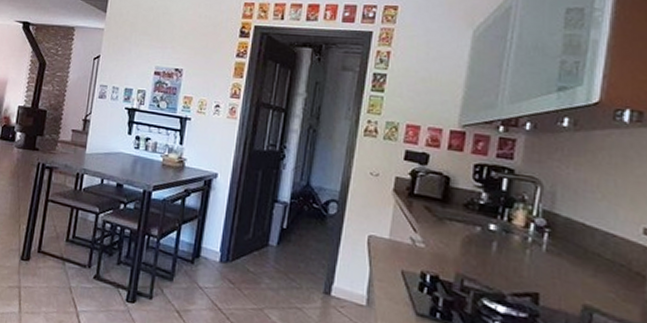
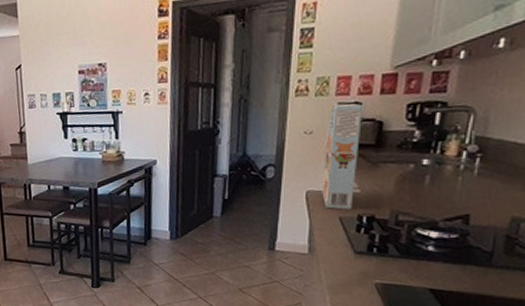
cereal box: none [384,150,431,264] -> present [322,103,364,210]

